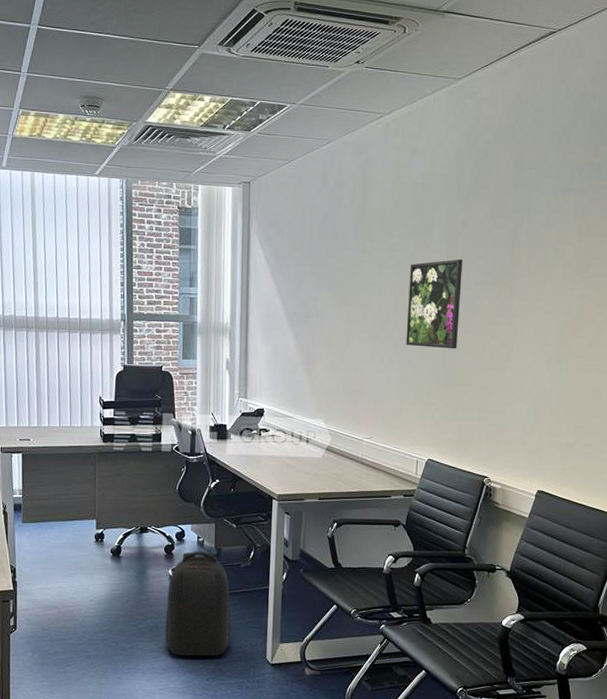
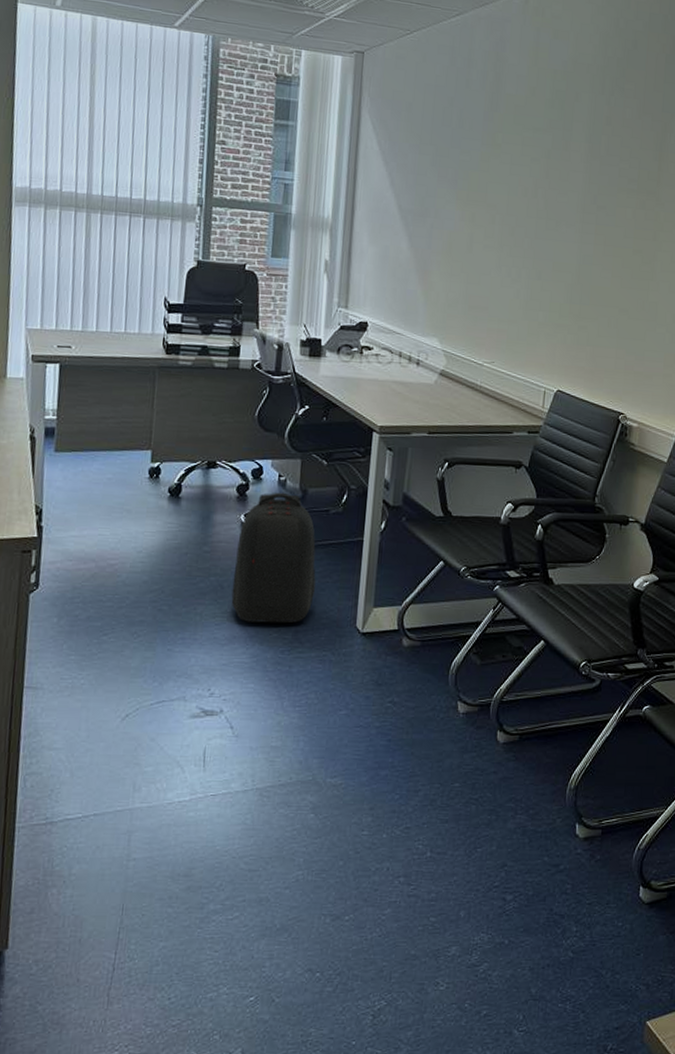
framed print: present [406,258,463,349] -> none [537,160,605,264]

